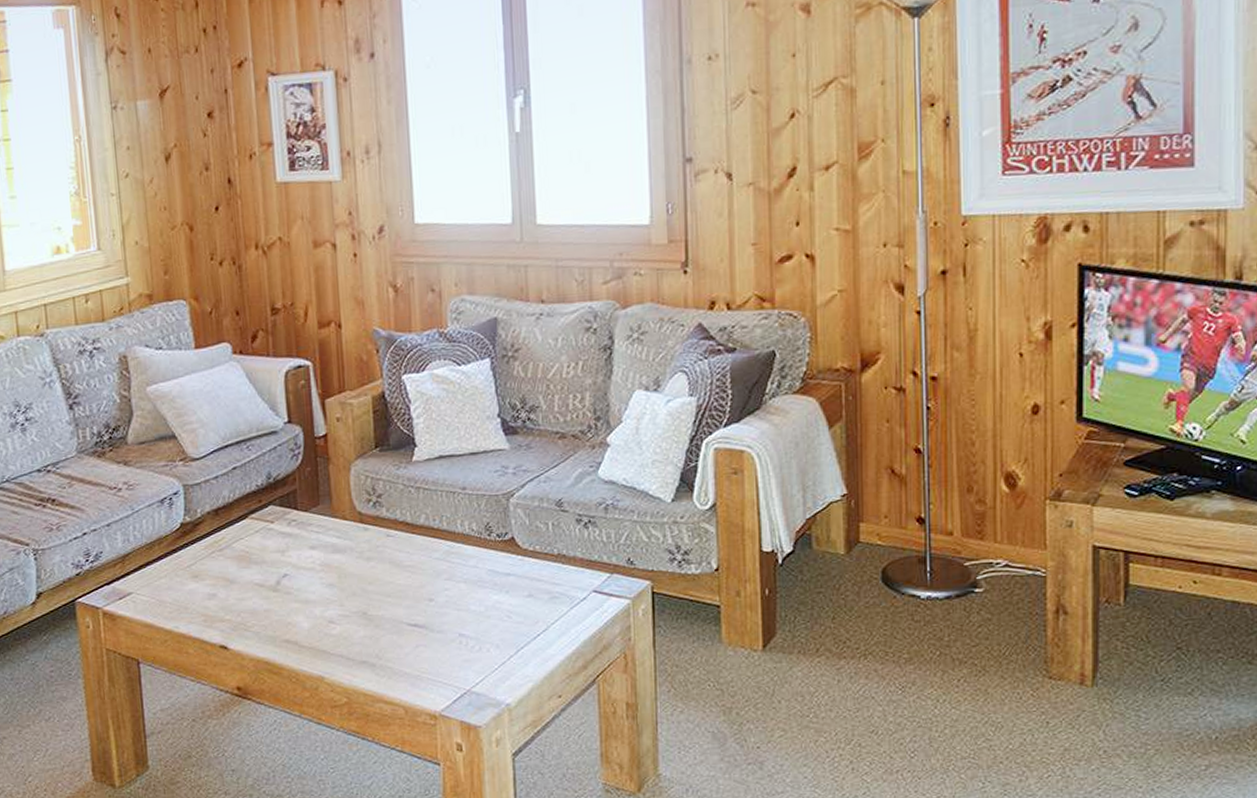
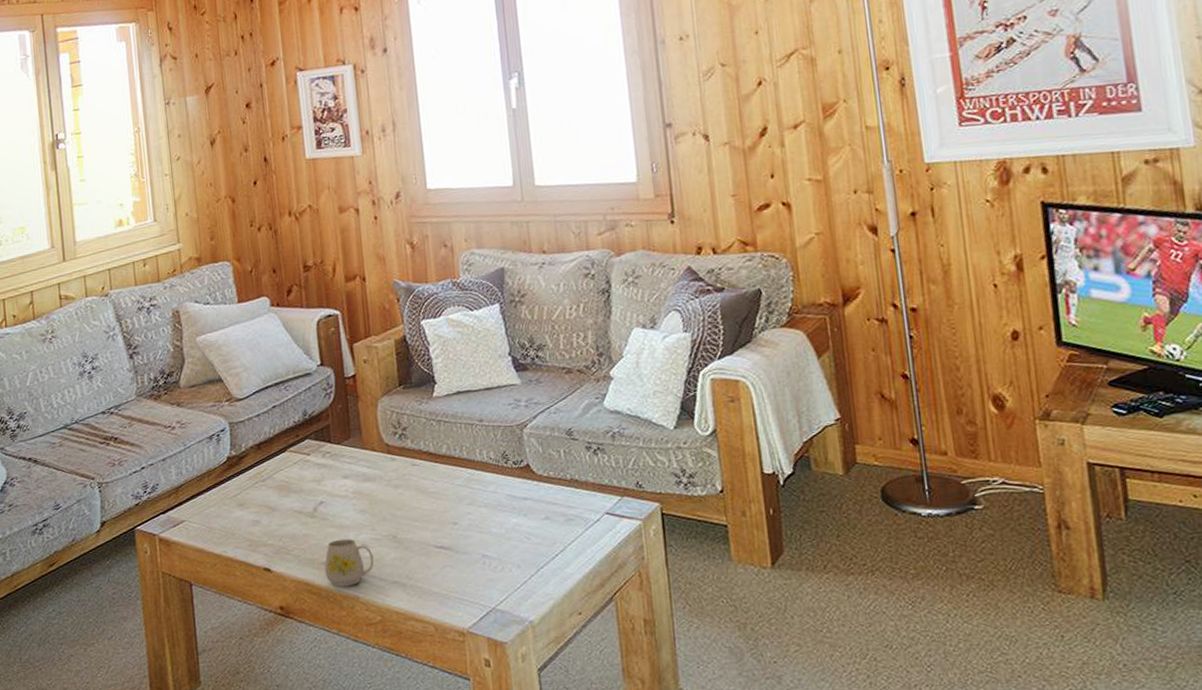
mug: none [287,615,342,667] -> present [325,539,374,587]

